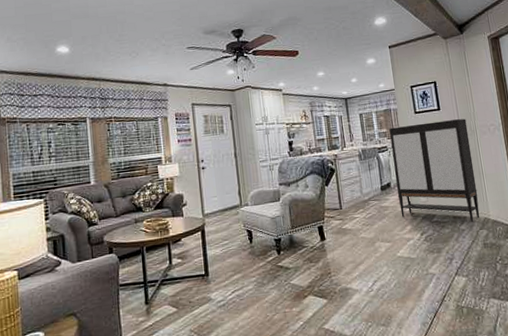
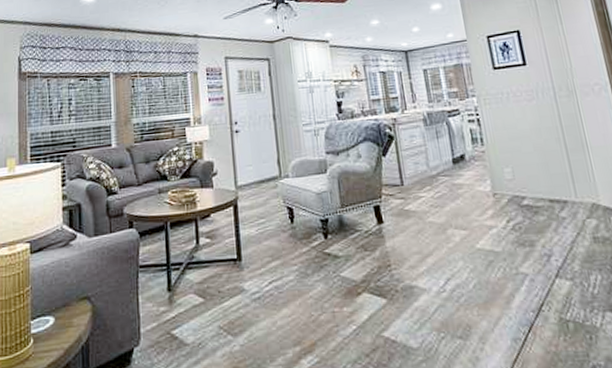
storage cabinet: present [389,118,480,223] -> none [461,76,586,209]

